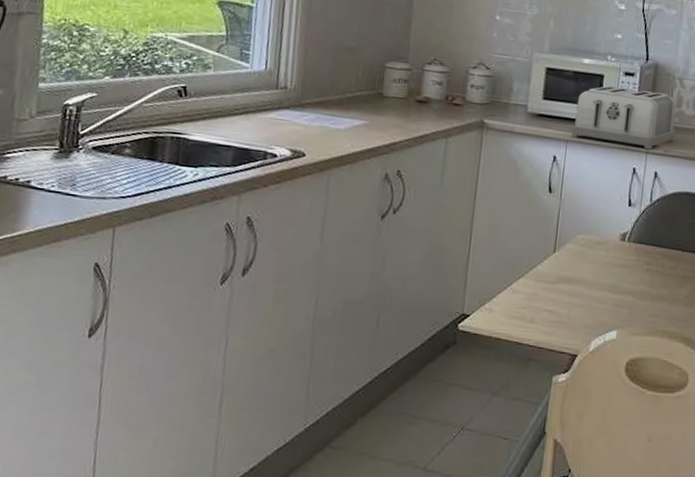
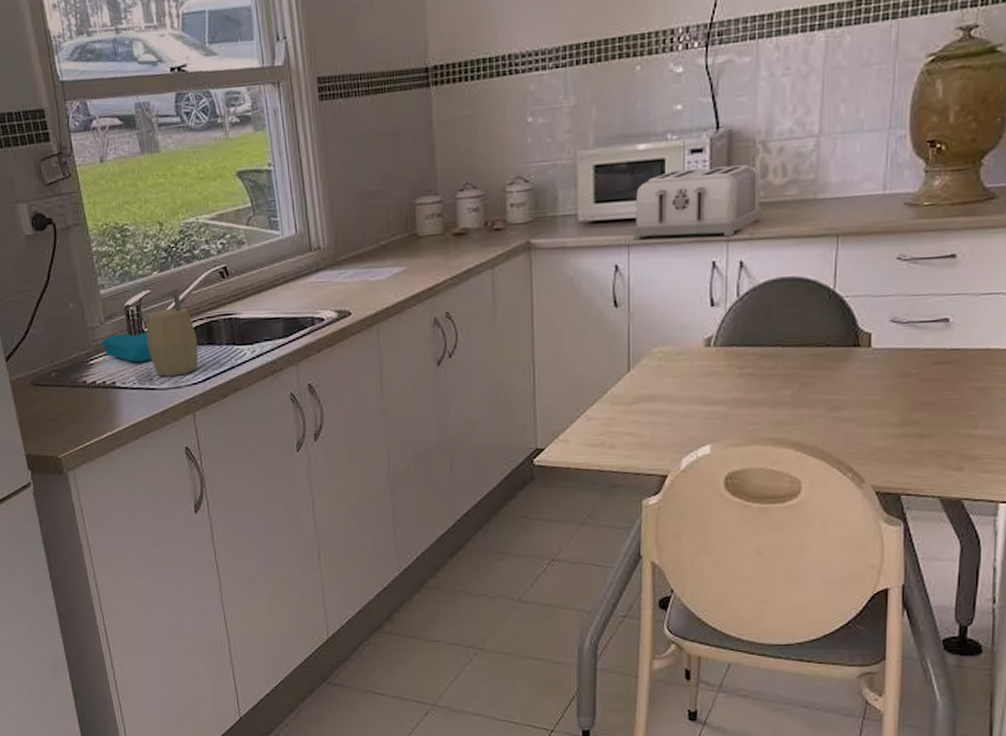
sponge: none [25,131,83,166] -> present [101,331,152,363]
soap dispenser: none [78,96,138,186] -> present [145,288,199,377]

